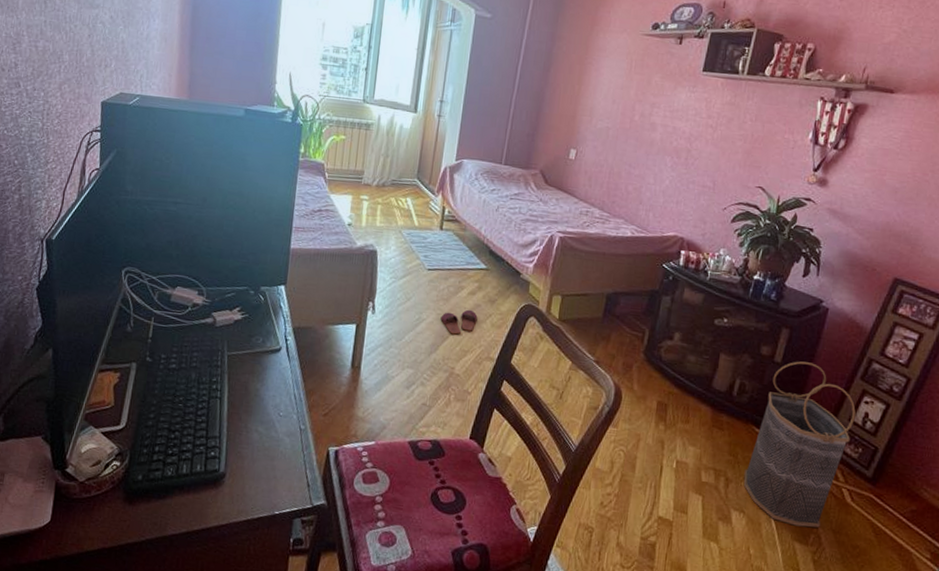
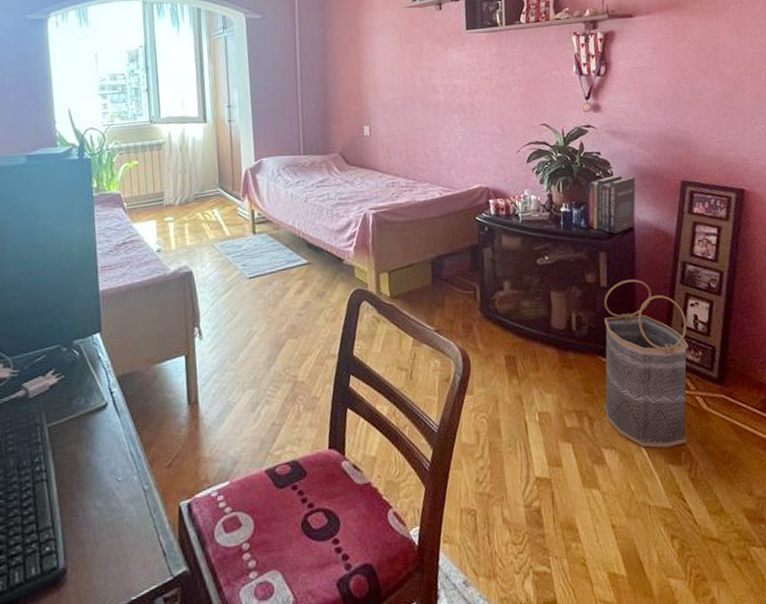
slippers: present [440,309,478,335] -> none [272,309,310,340]
books: none [778,255,844,314] -> present [588,175,636,234]

